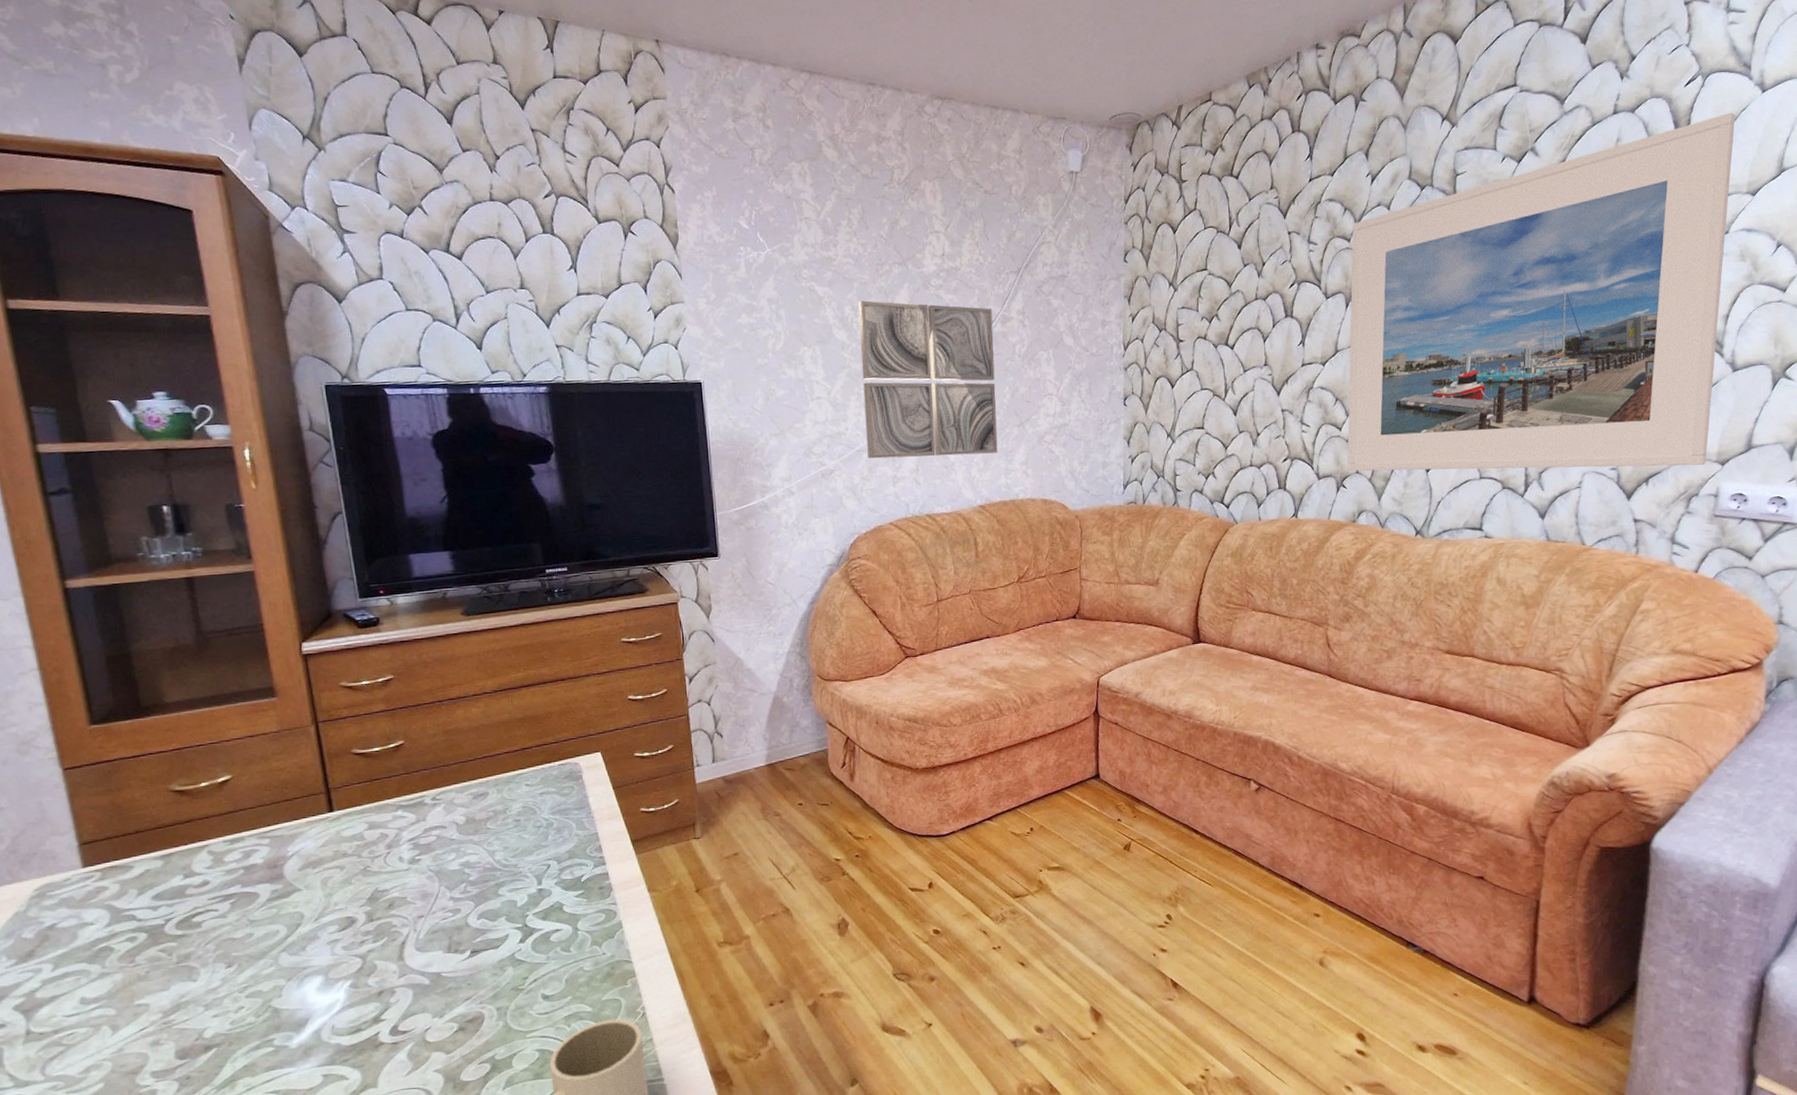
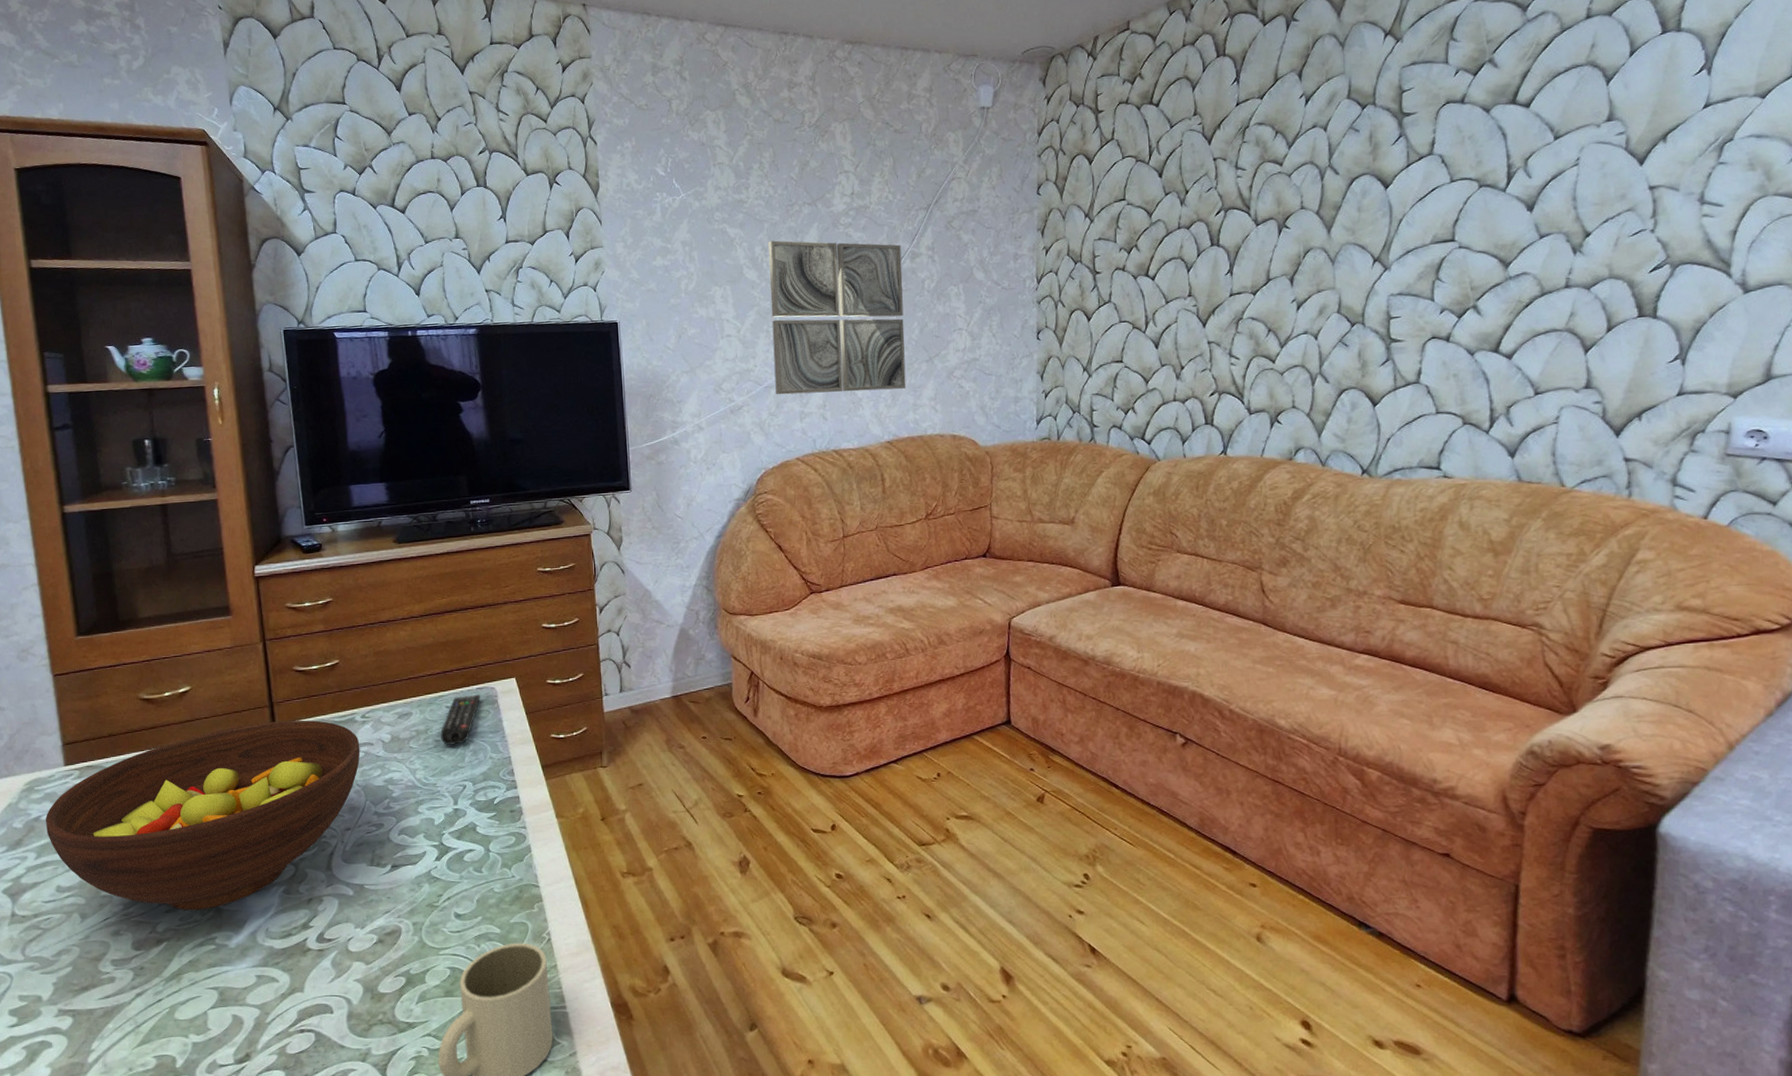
fruit bowl: none [62,805,432,1014] -> present [46,720,360,911]
remote control: none [520,770,563,824] -> present [440,694,480,745]
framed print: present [1347,112,1736,472] -> none [1282,8,1738,406]

